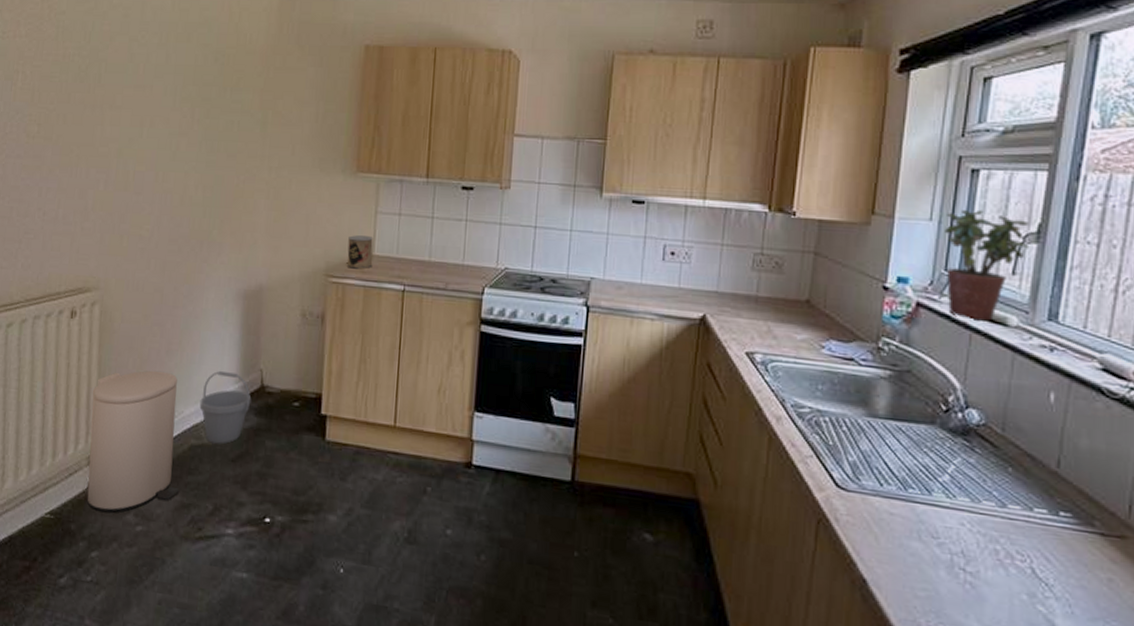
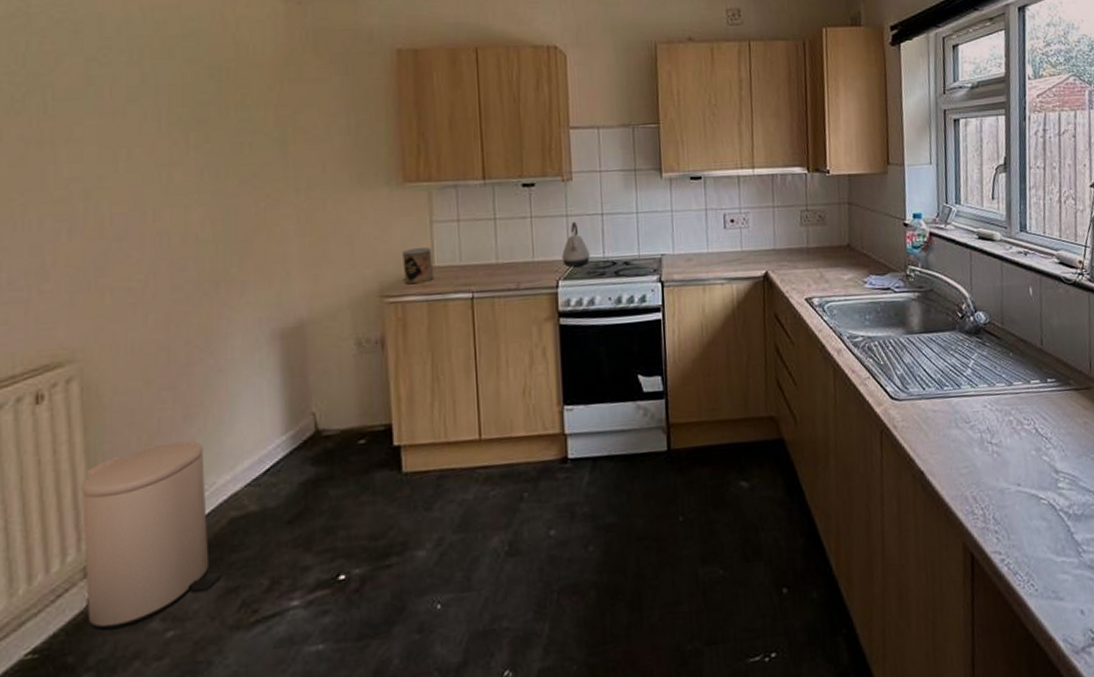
bucket: present [199,370,252,444] -> none [237,423,305,510]
kettle: none [490,230,519,277] -> present [562,221,591,268]
potted plant: present [945,209,1030,322] -> none [941,151,1001,240]

